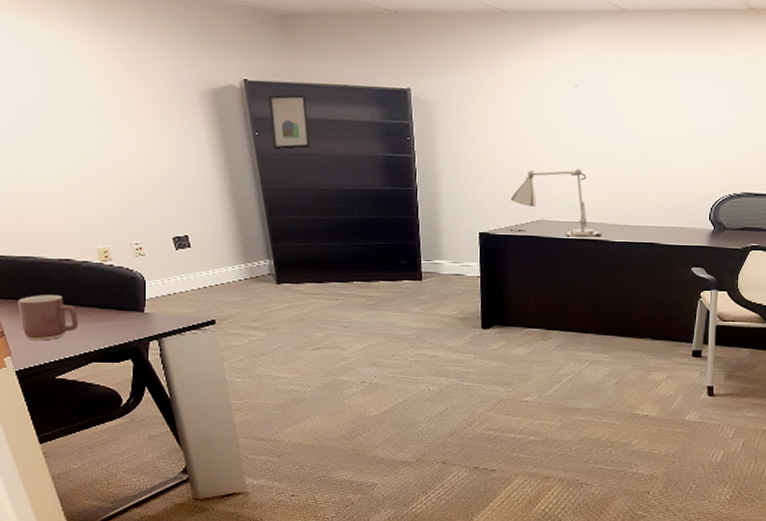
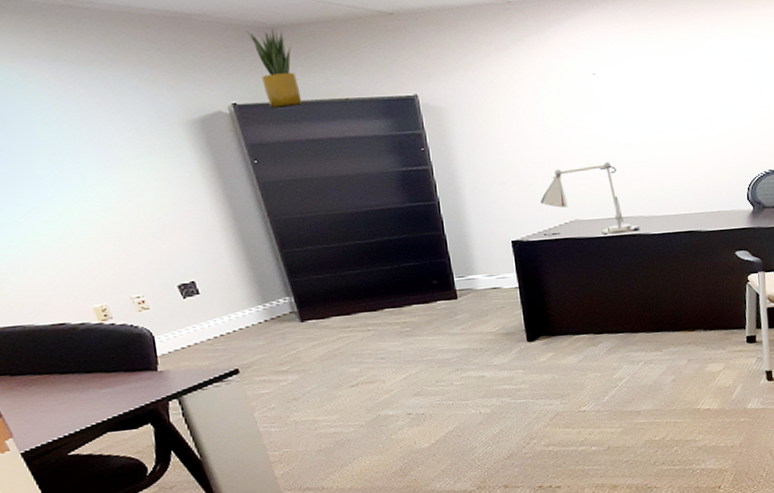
mug: present [18,295,79,341] -> none [11,364,86,418]
planter: none [265,15,305,89] -> present [246,28,302,109]
picture frame: present [268,94,310,149] -> none [263,114,316,176]

